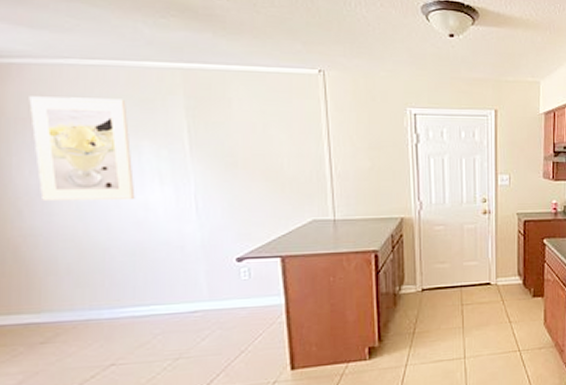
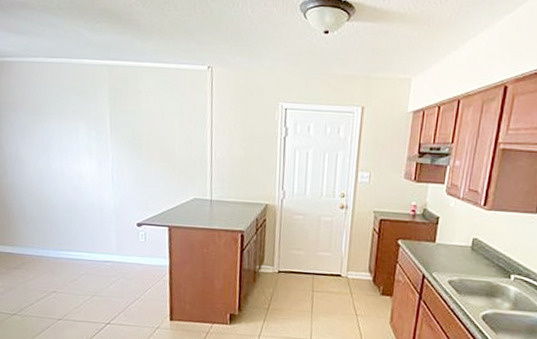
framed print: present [29,96,136,202] -> none [13,86,74,170]

